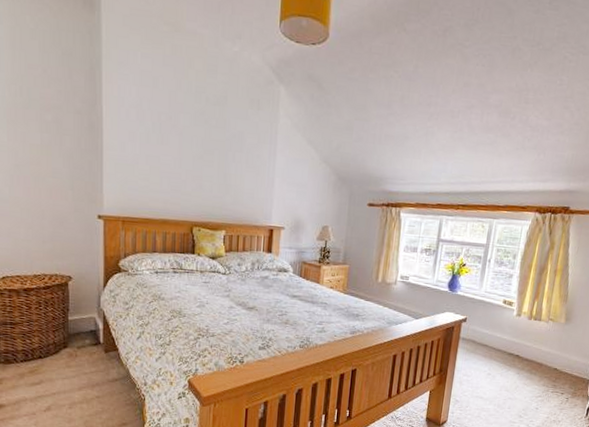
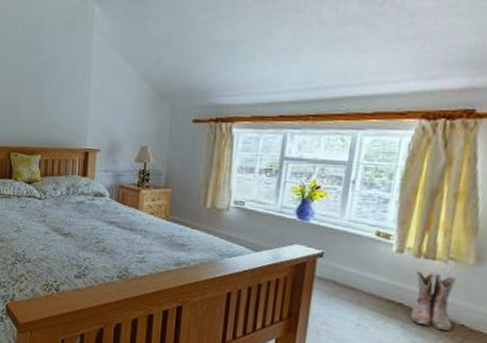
boots: none [523,329,553,374] -> present [409,270,456,332]

